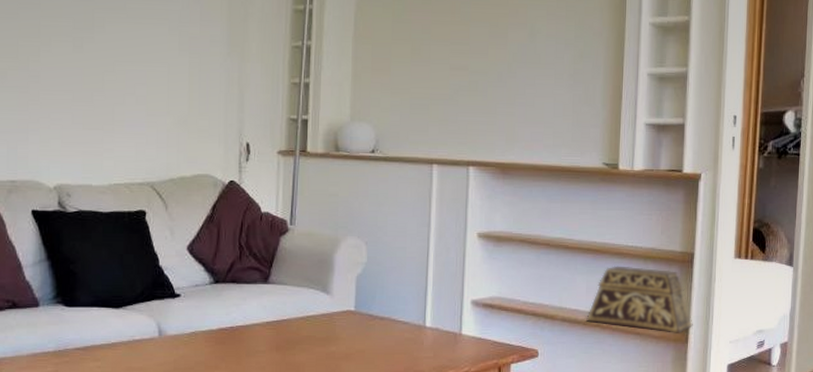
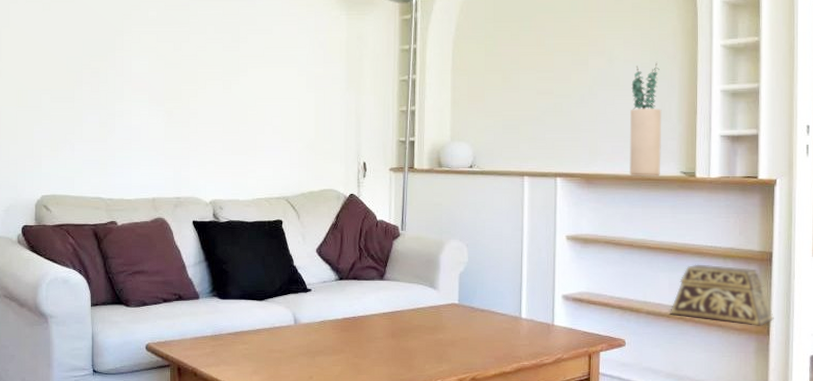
vase: none [548,38,586,168] -> present [629,61,662,176]

